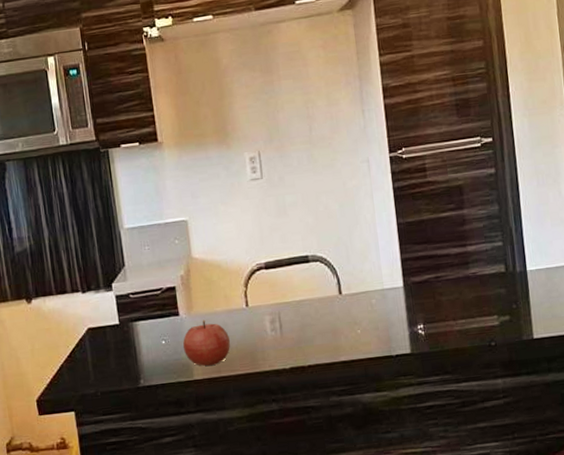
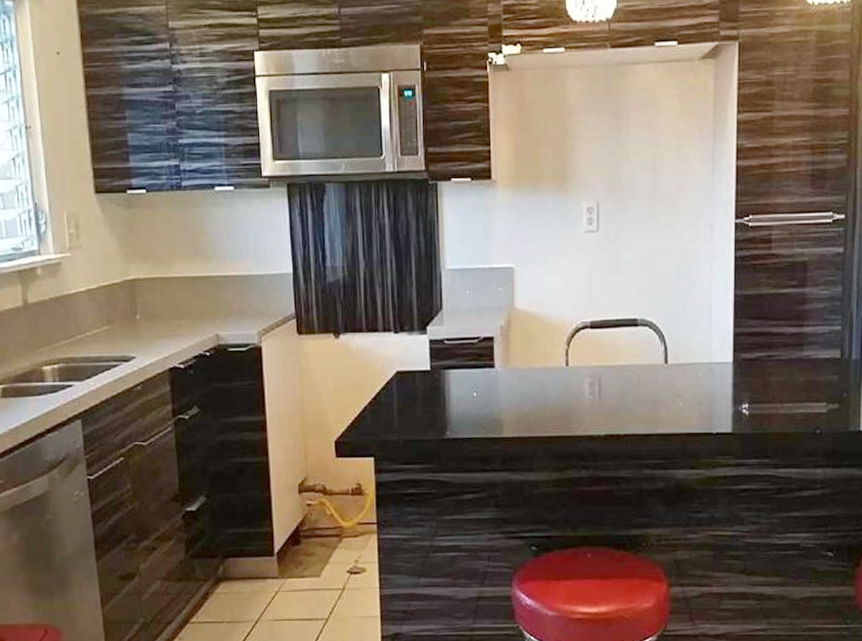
fruit: present [182,319,231,366] -> none [495,375,546,423]

